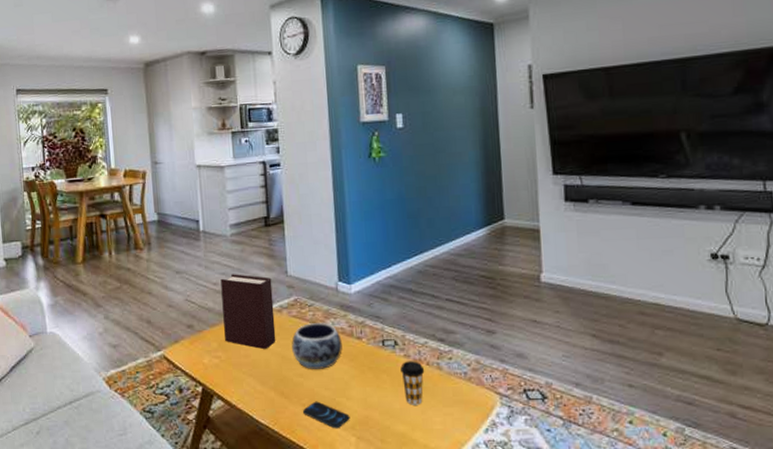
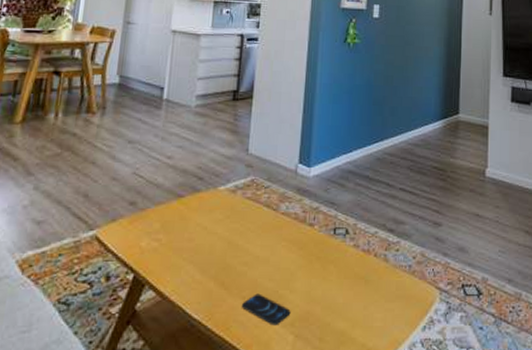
bible: present [220,274,276,349] -> none [169,148,231,232]
decorative bowl: present [291,323,342,369] -> none [240,206,294,257]
coffee cup: present [400,361,425,405] -> none [348,251,372,300]

